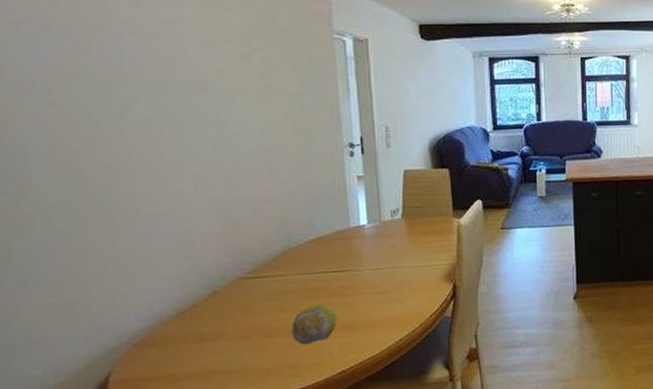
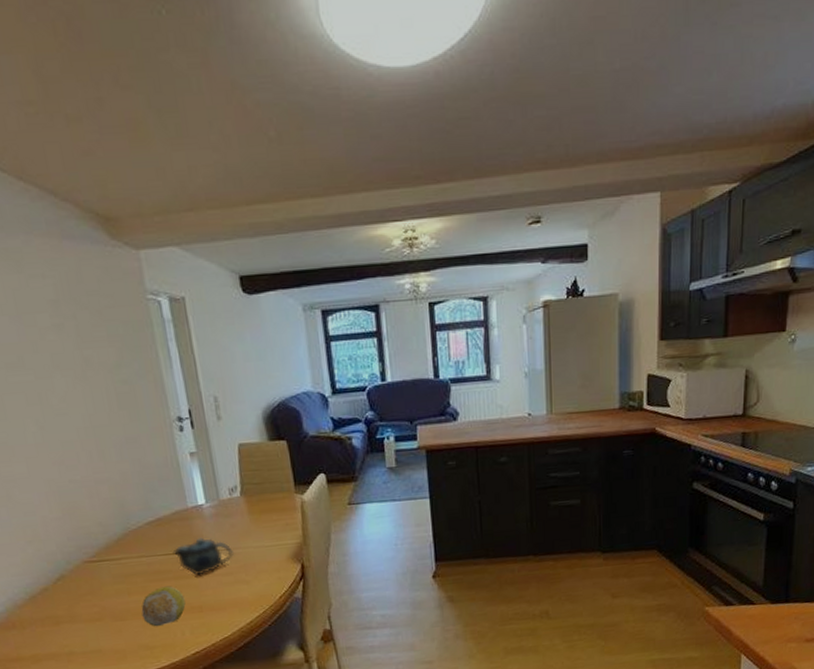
teapot: none [330,256,389,293] -> present [172,537,233,575]

